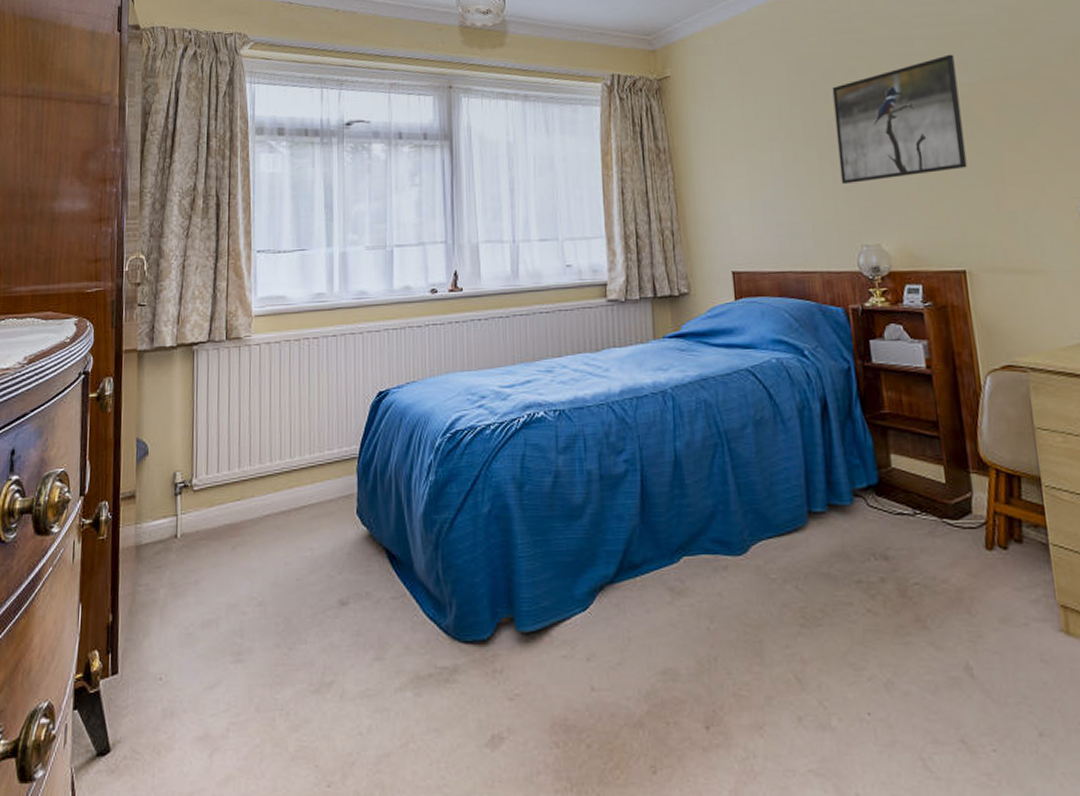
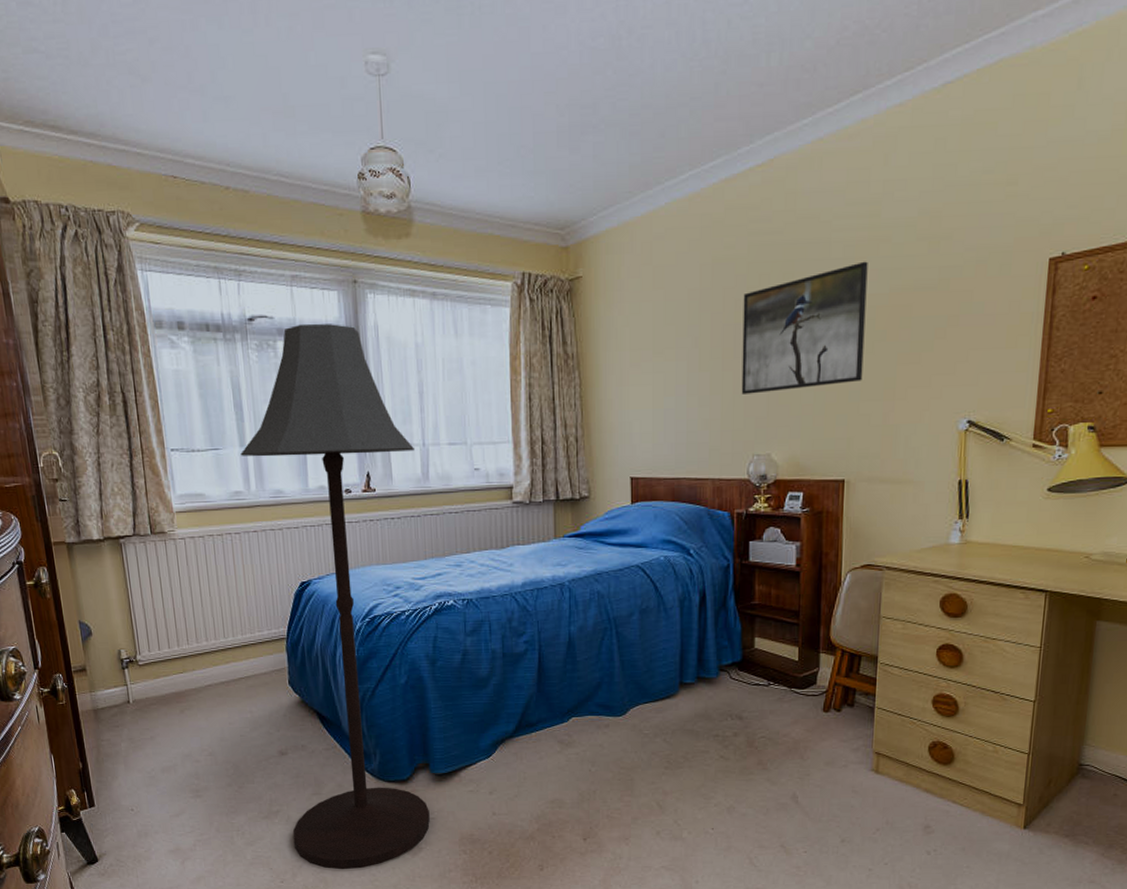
floor lamp: none [327,126,514,769] -> present [240,323,430,870]

